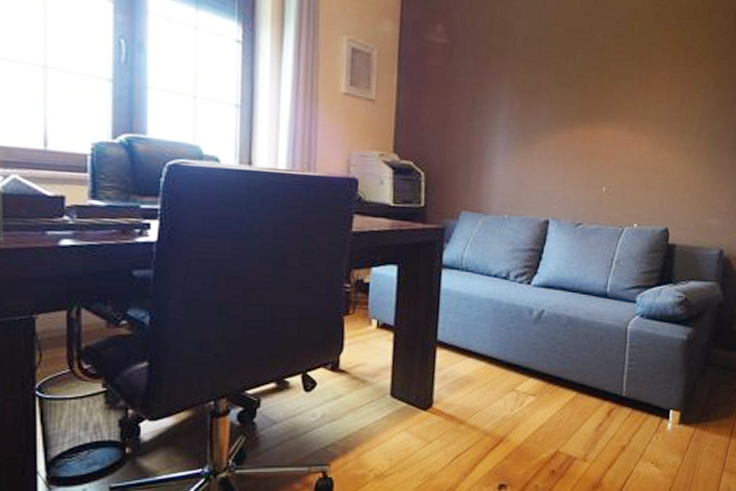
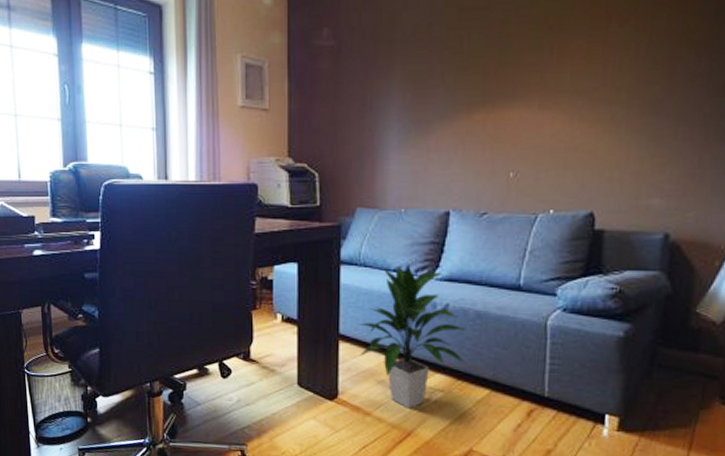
indoor plant: none [456,272,561,415] -> present [357,267,469,409]

